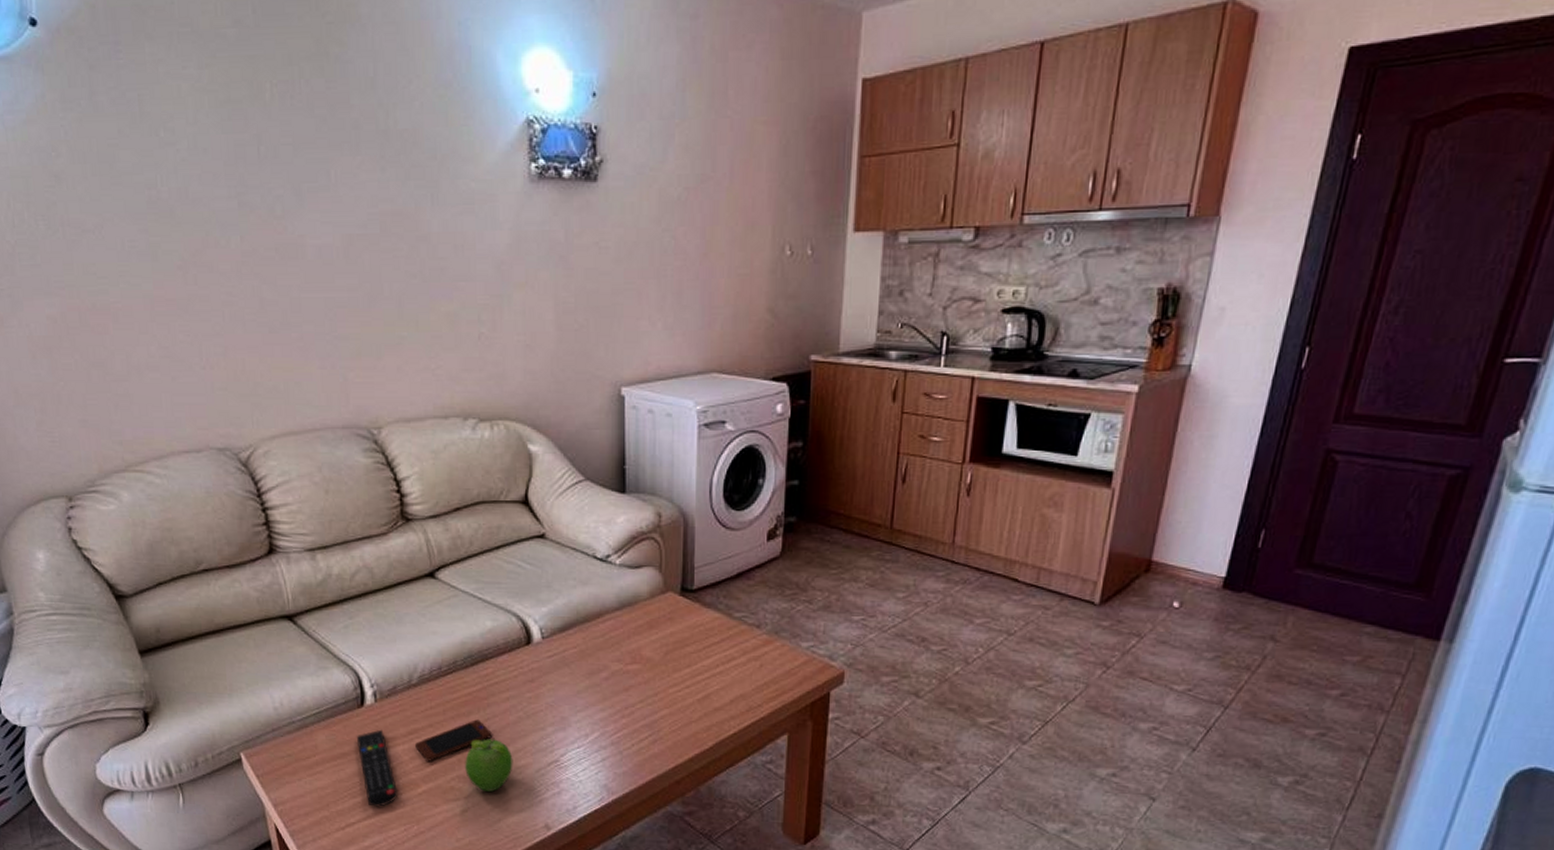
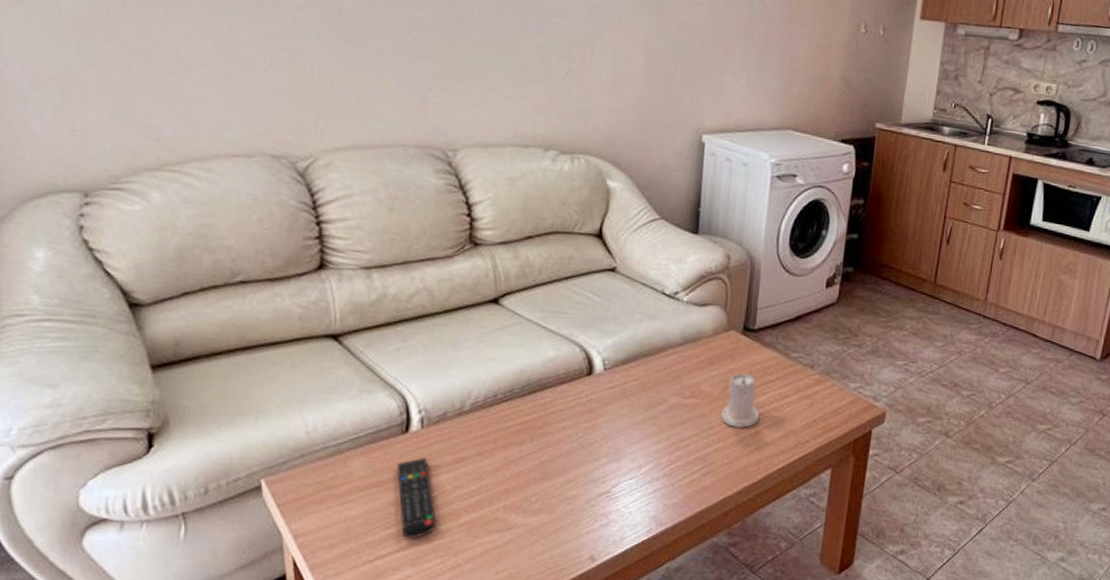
smartphone: present [414,719,493,761] -> none [460,449,545,491]
fruit: present [465,739,513,792] -> none [512,468,564,523]
candle: none [665,636,705,693] -> present [721,373,759,428]

